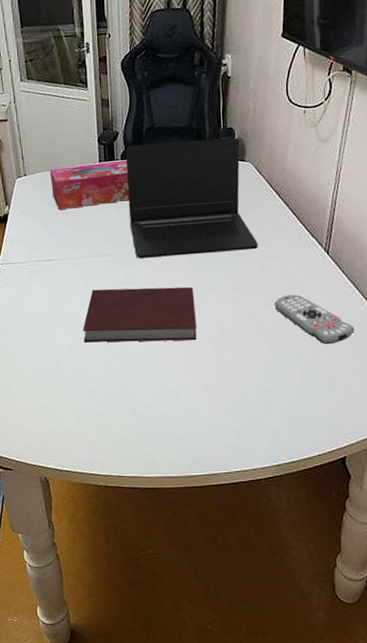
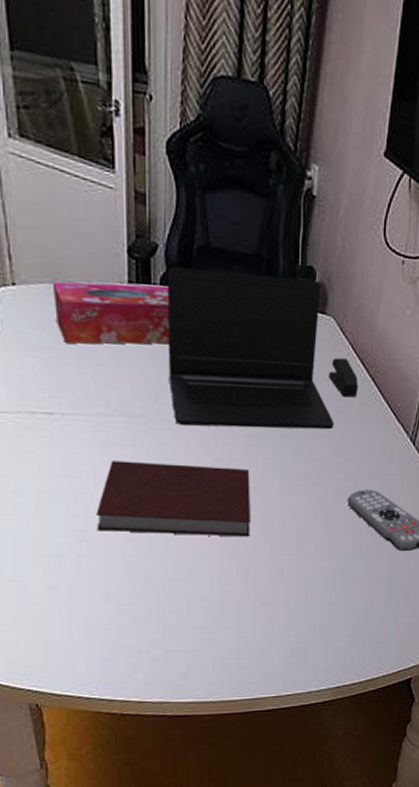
stapler: none [251,192,276,223] -> present [328,358,358,397]

